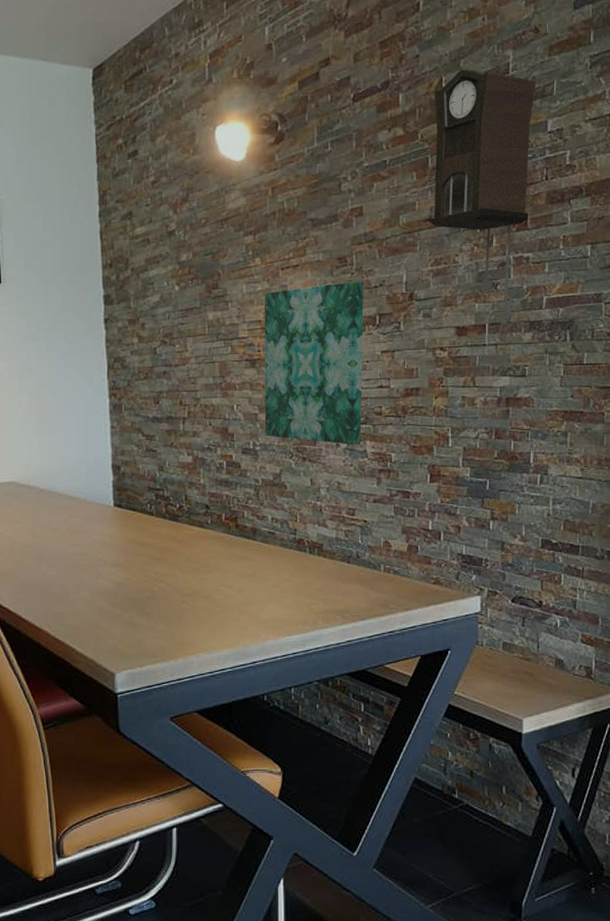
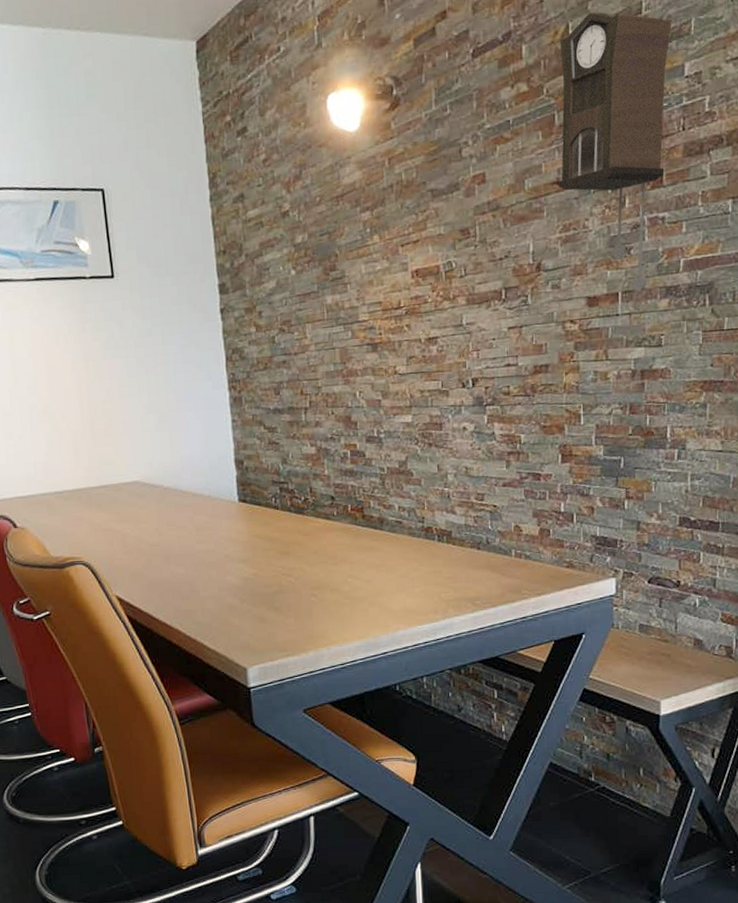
wall art: present [264,281,364,445] -> none [384,253,489,428]

